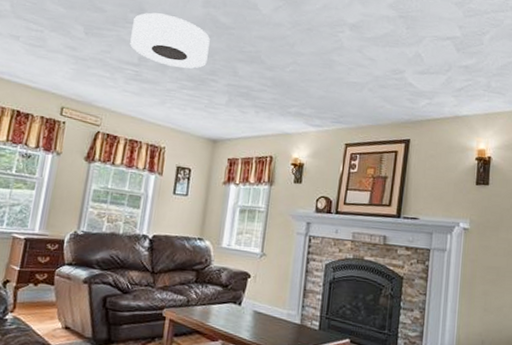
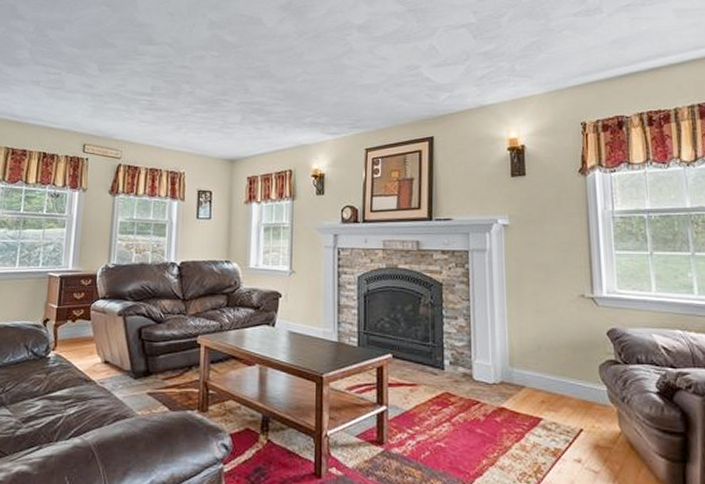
ceiling light: present [130,12,210,69] -> none [142,41,218,91]

